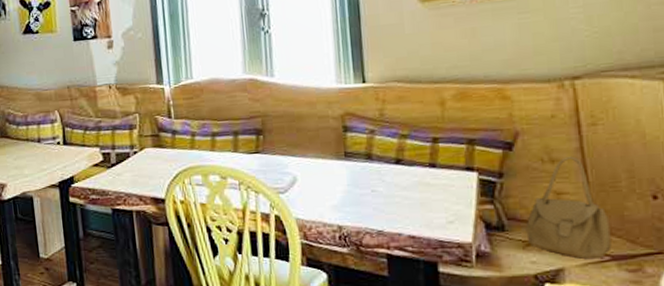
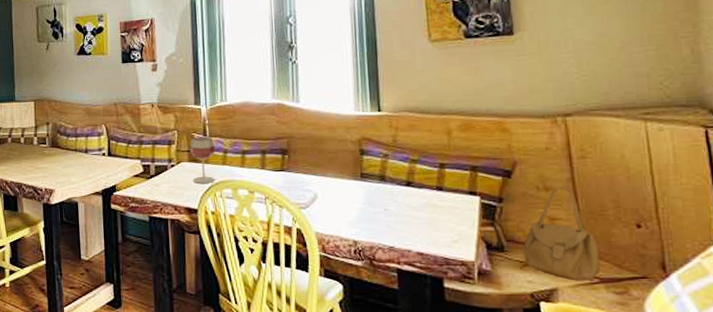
wineglass: none [153,118,184,172] -> present [189,136,216,184]

